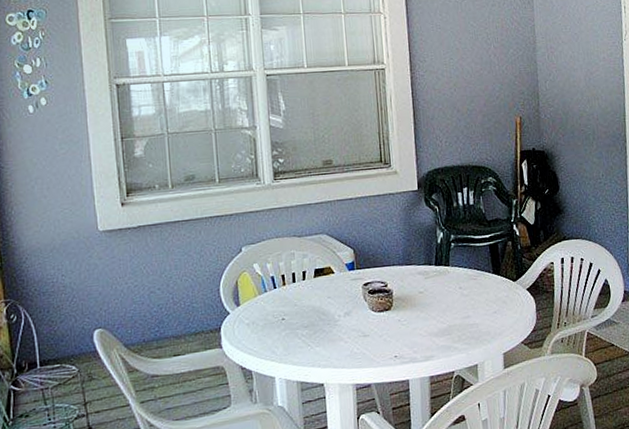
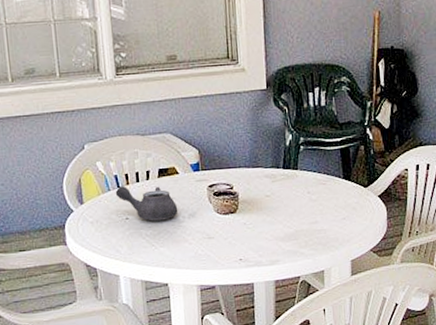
teapot: none [271,286,334,321] -> present [115,186,178,221]

